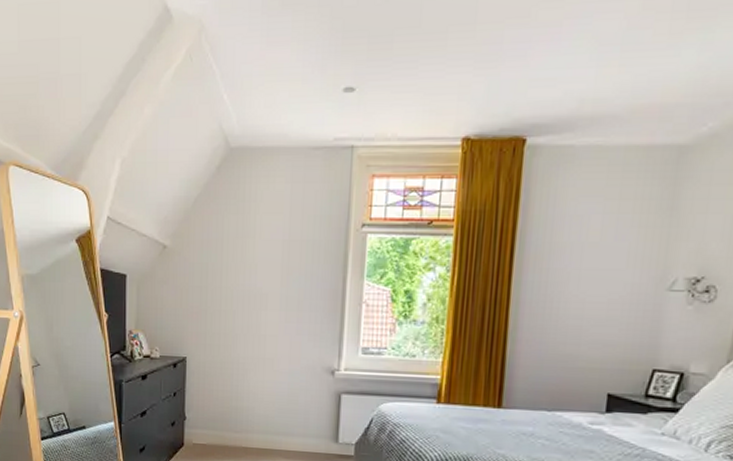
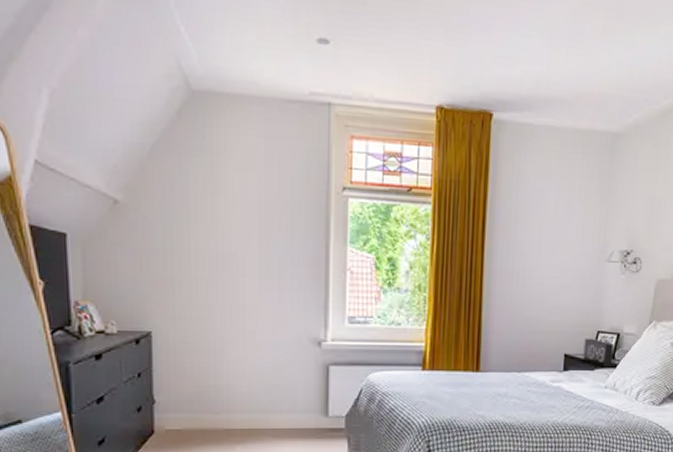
alarm clock: none [632,376,679,413] -> present [583,338,617,368]

